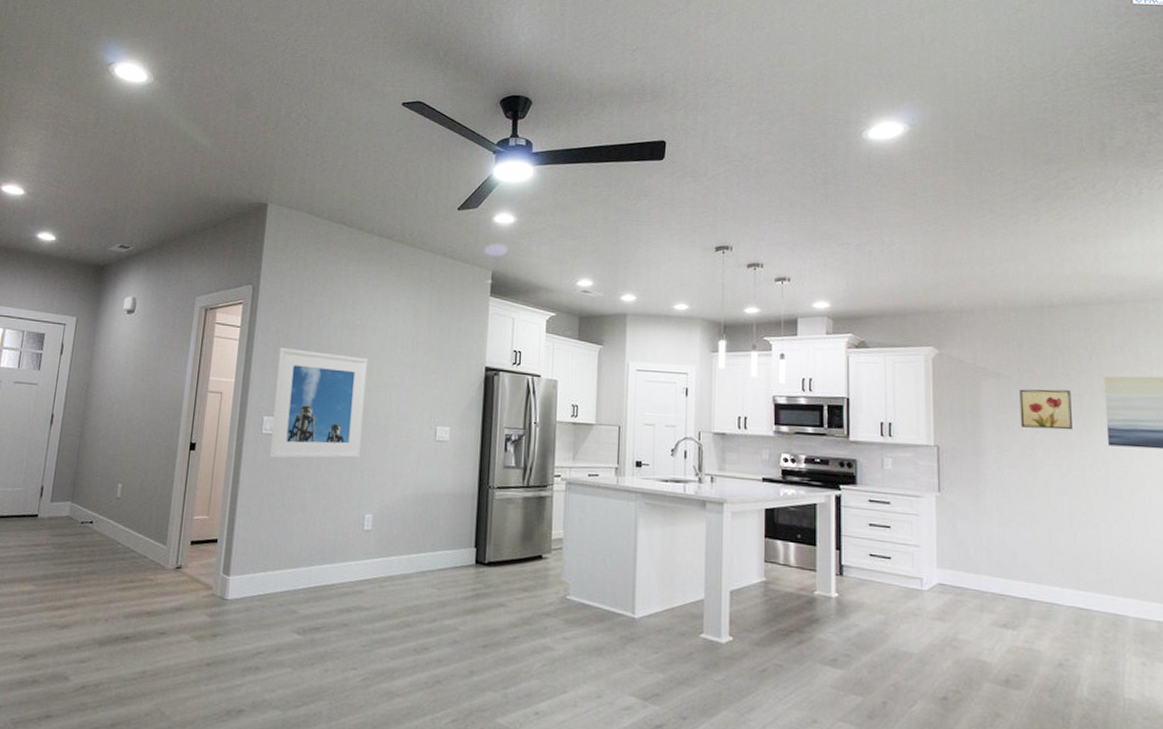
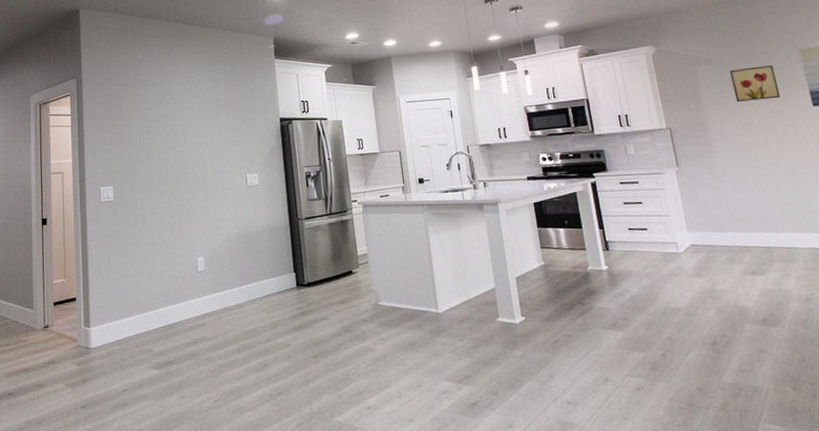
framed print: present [269,348,368,459] -> none [106,125,187,222]

